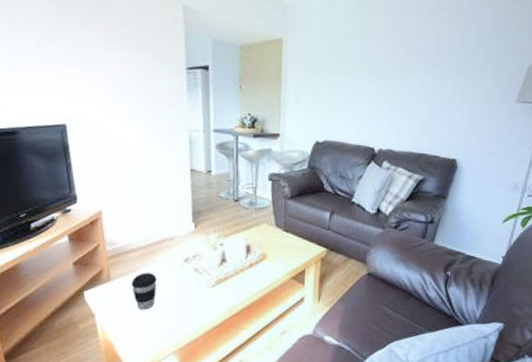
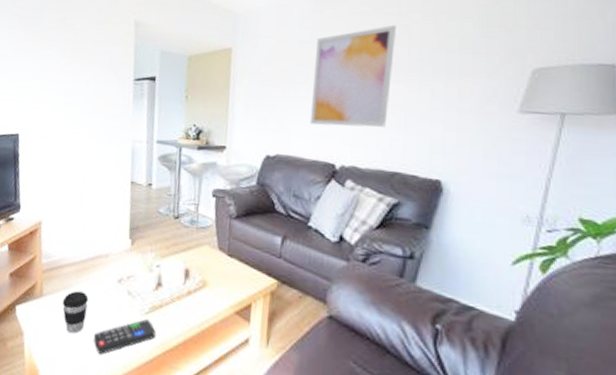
remote control: none [164,291,223,325] -> present [93,319,156,354]
wall art: none [353,22,427,115] -> present [309,25,396,128]

